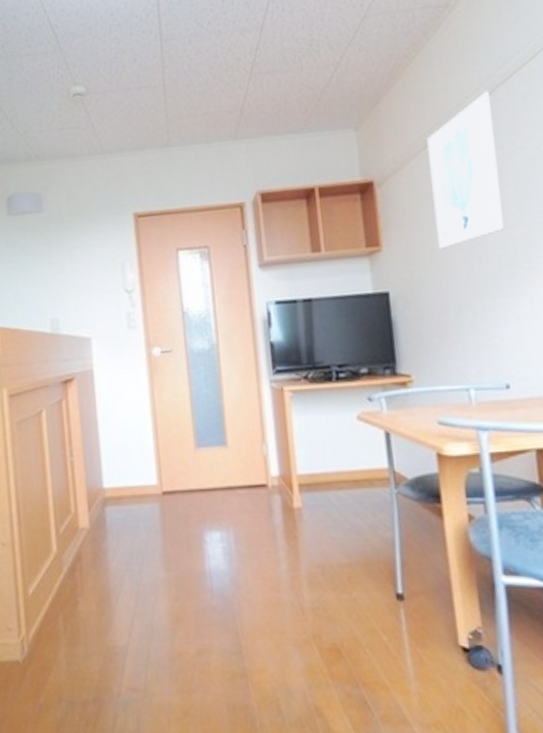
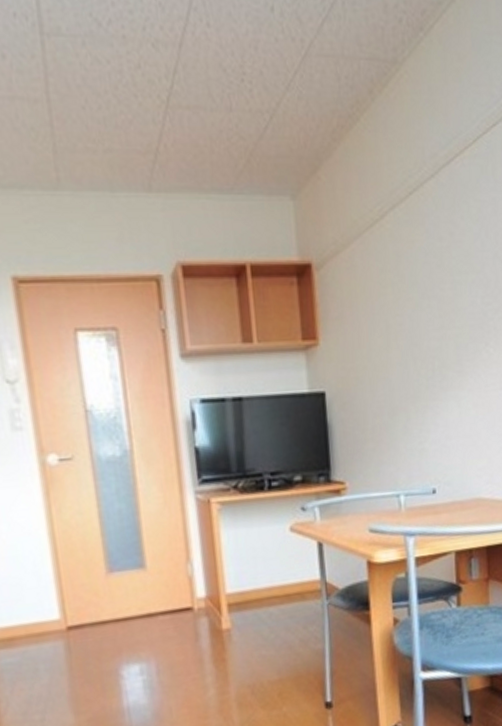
wall art: present [426,91,506,249] -> none [368,172,440,347]

